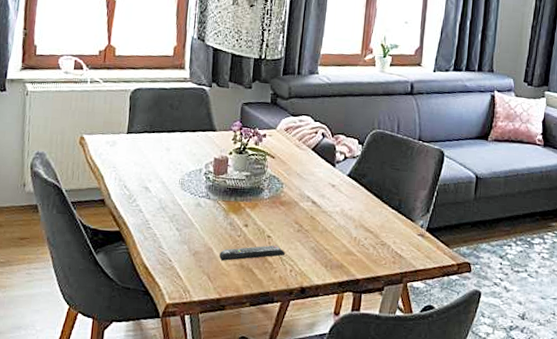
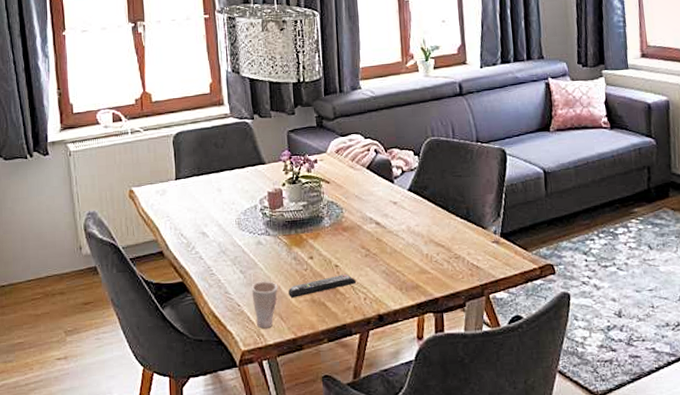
cup: none [184,240,211,286] -> present [251,281,278,329]

